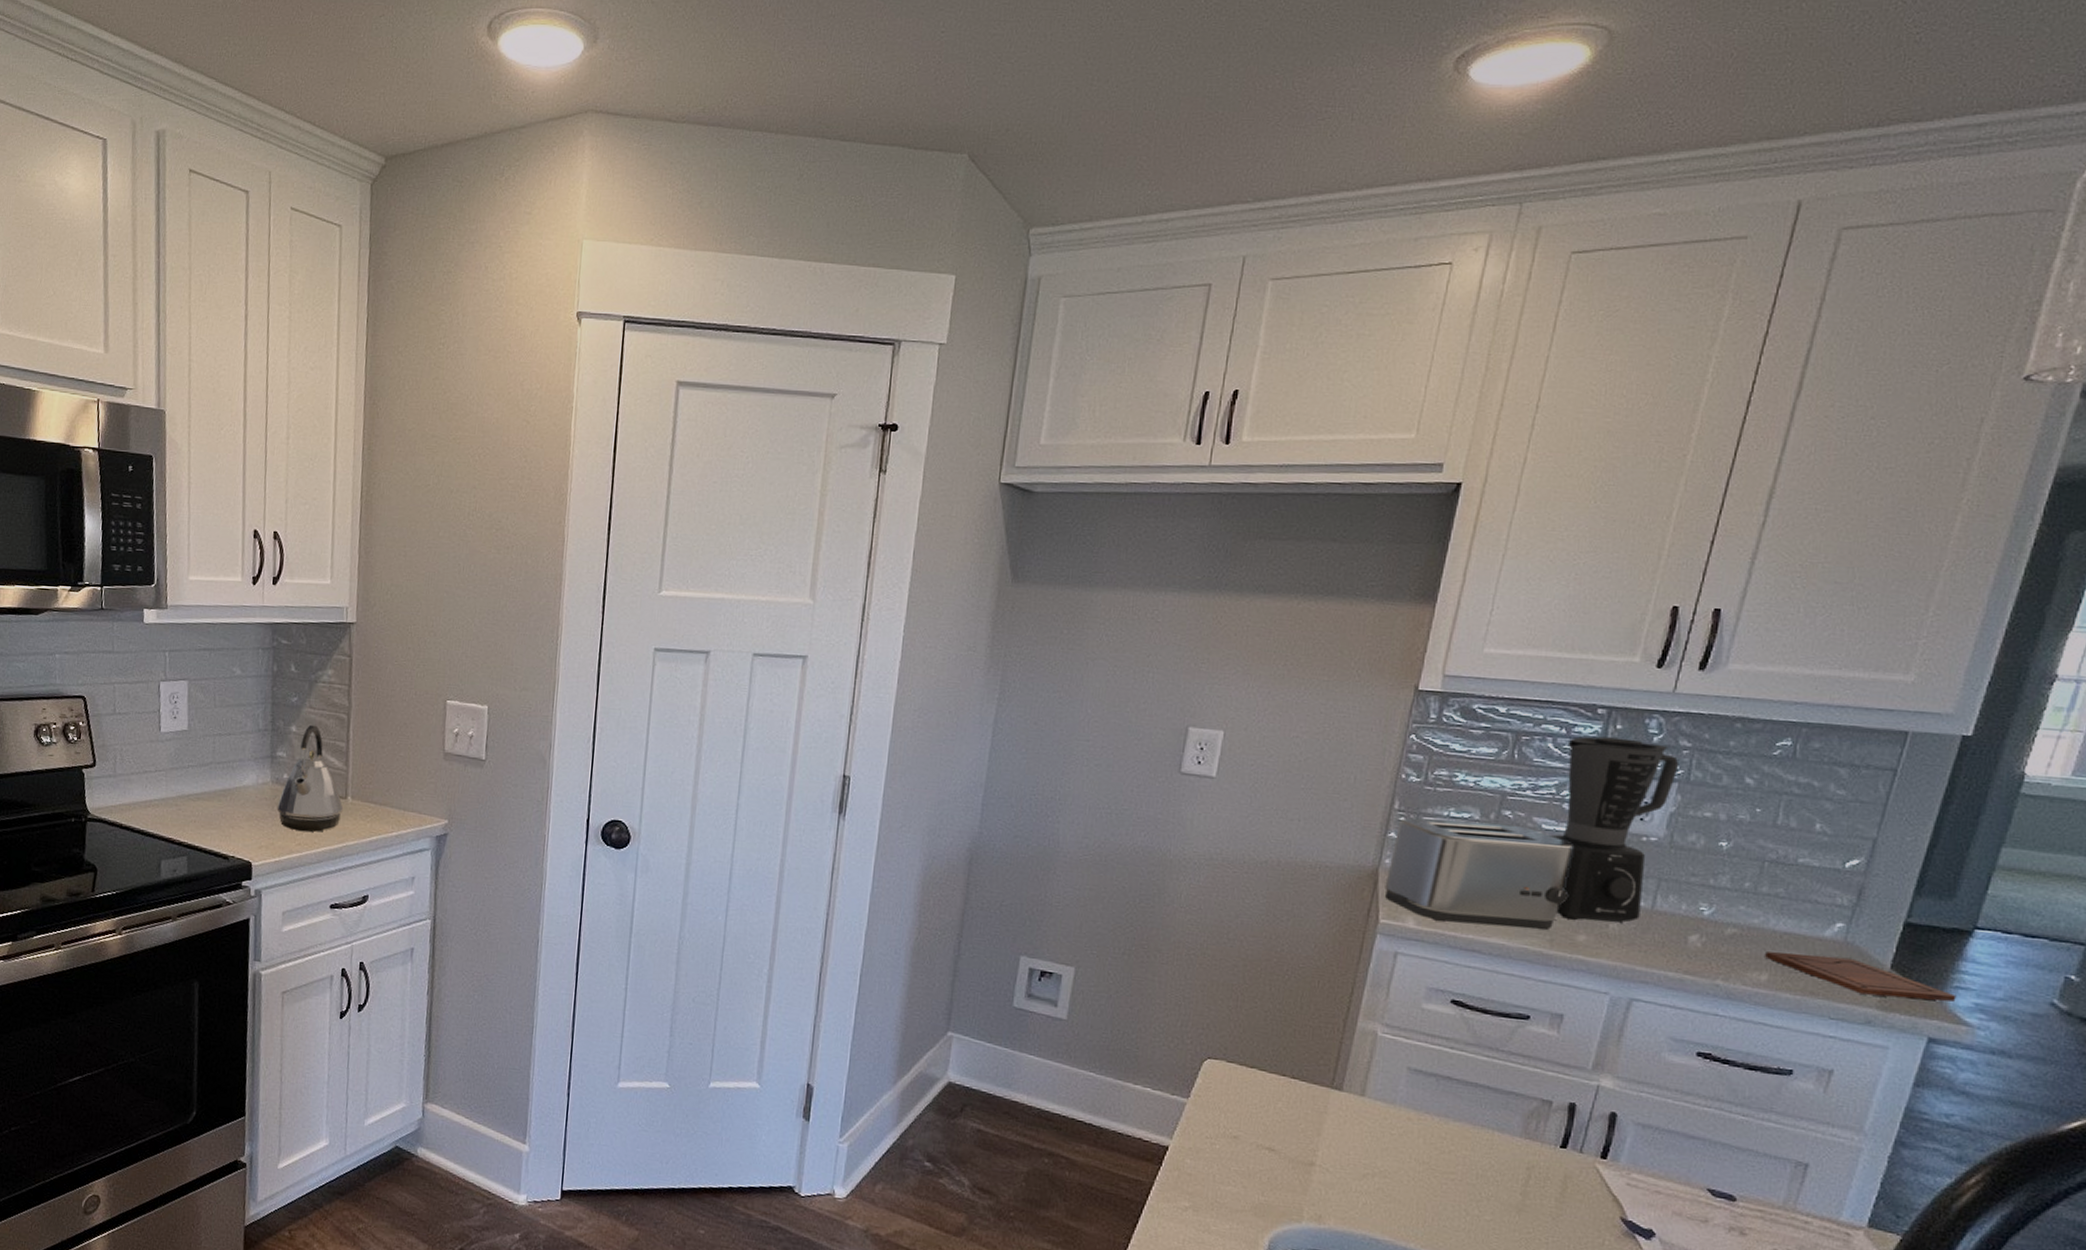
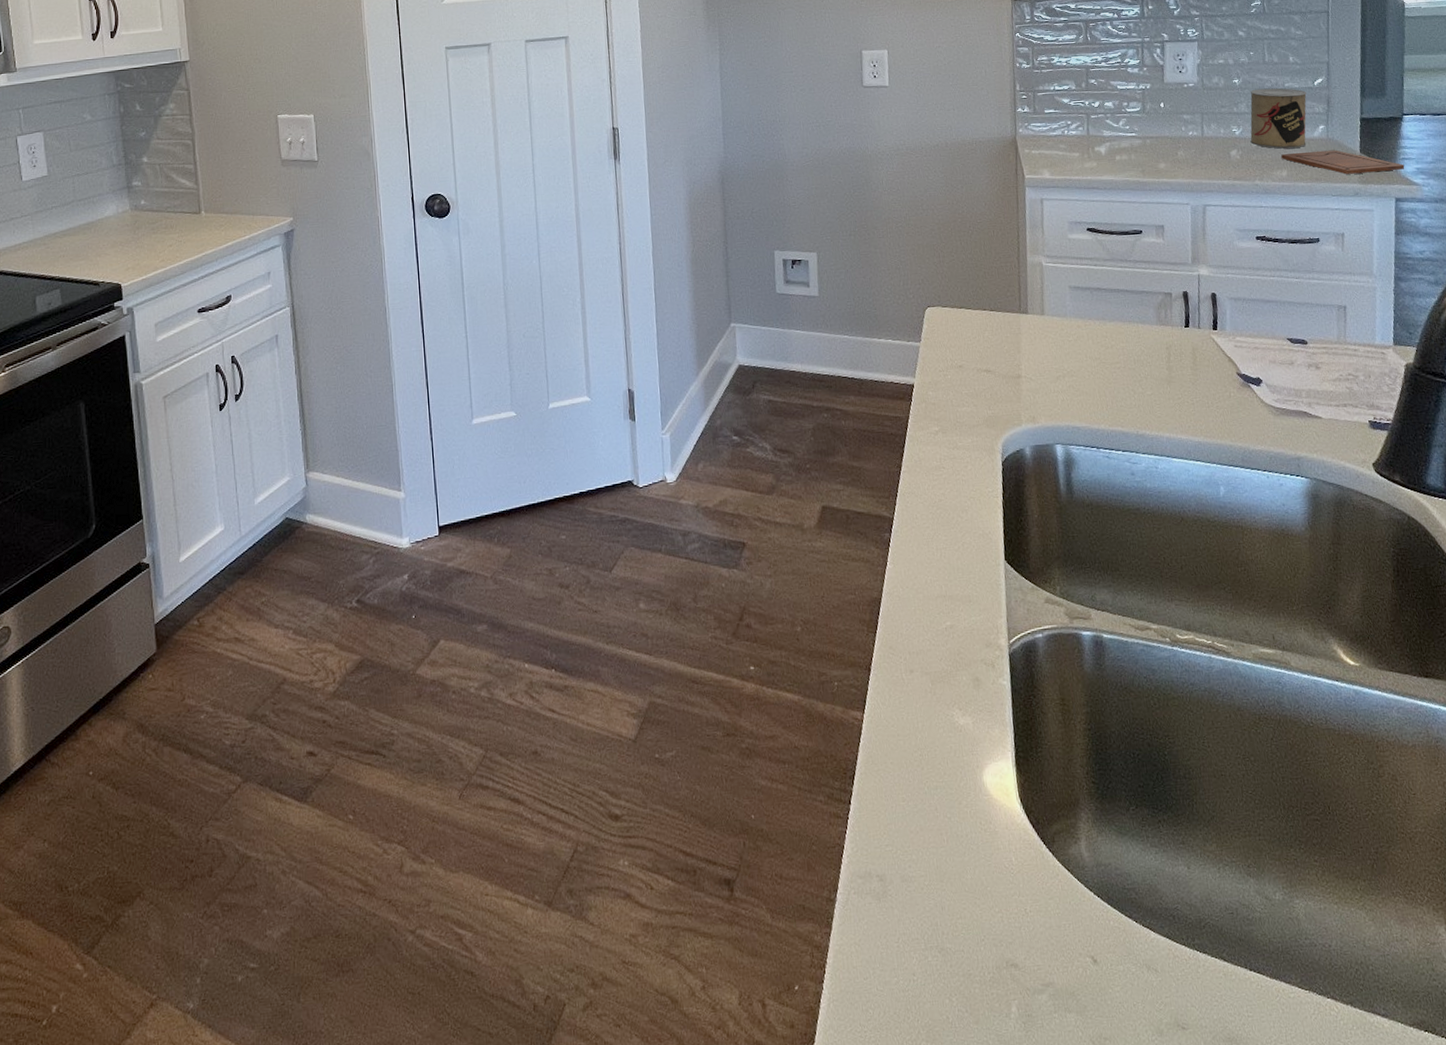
kettle: present [276,724,344,832] -> none [138,153,199,249]
toaster: present [1384,817,1575,931] -> none [1022,89,1146,171]
blender: present [1550,736,1680,924] -> none [1120,15,1196,154]
tin can: none [1723,859,1829,947] -> present [1250,88,1307,149]

